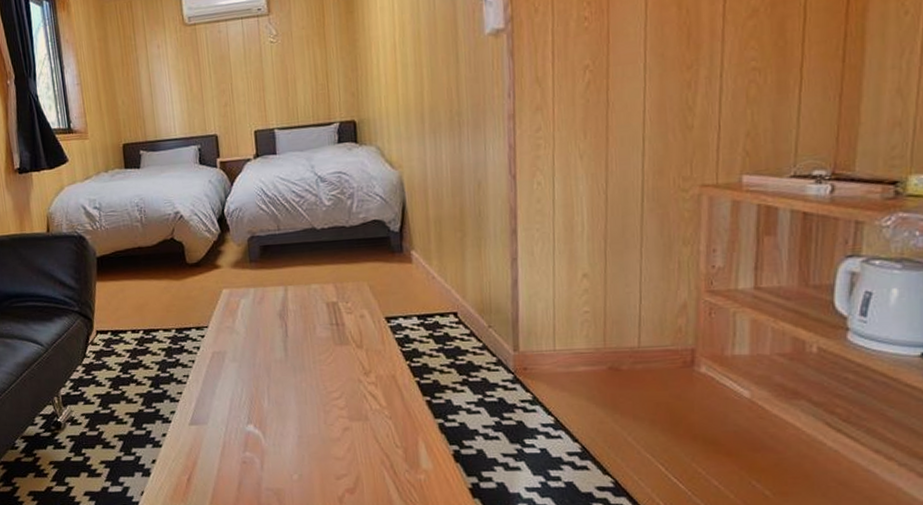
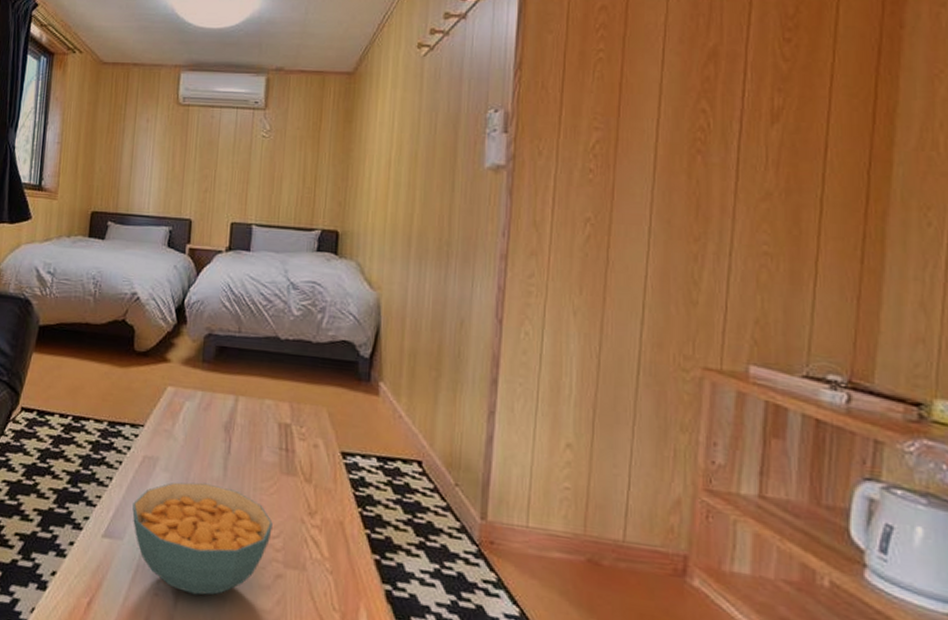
cereal bowl: none [210,365,335,457] -> present [132,482,273,595]

